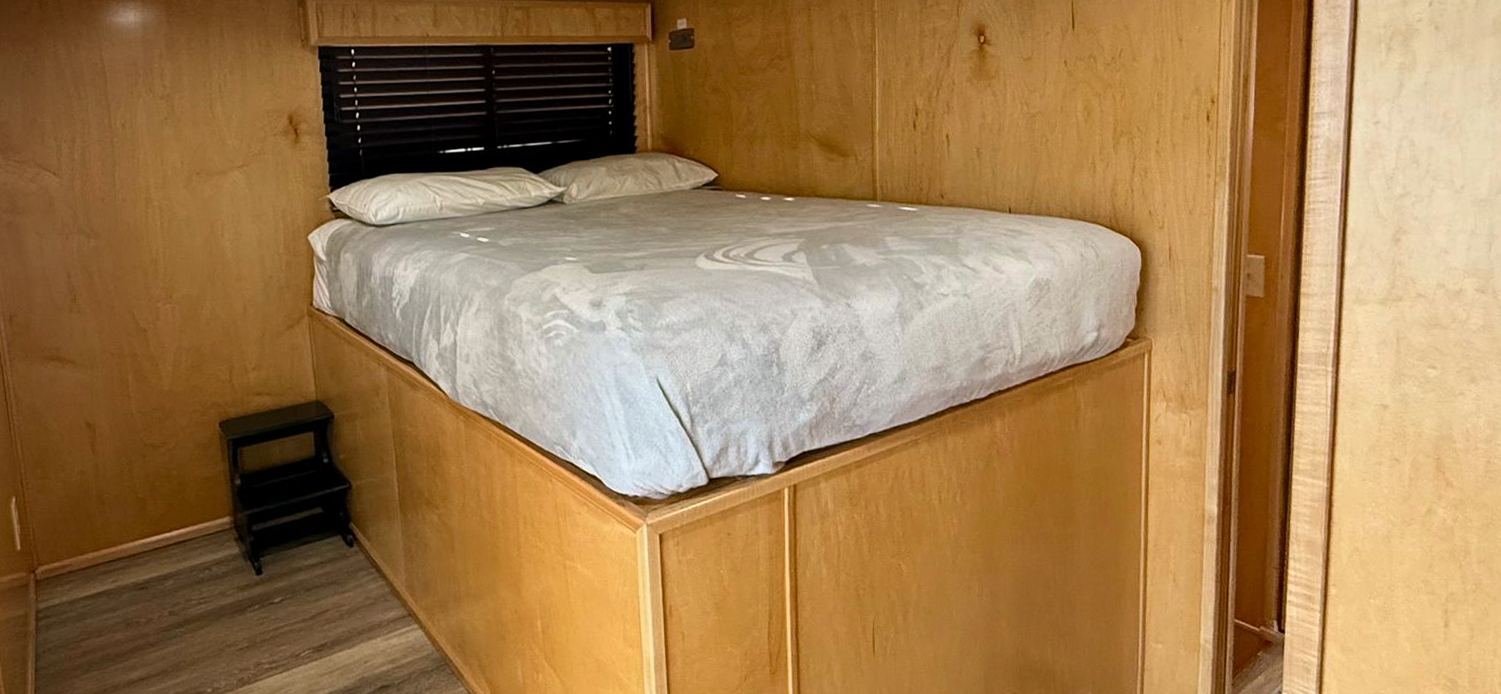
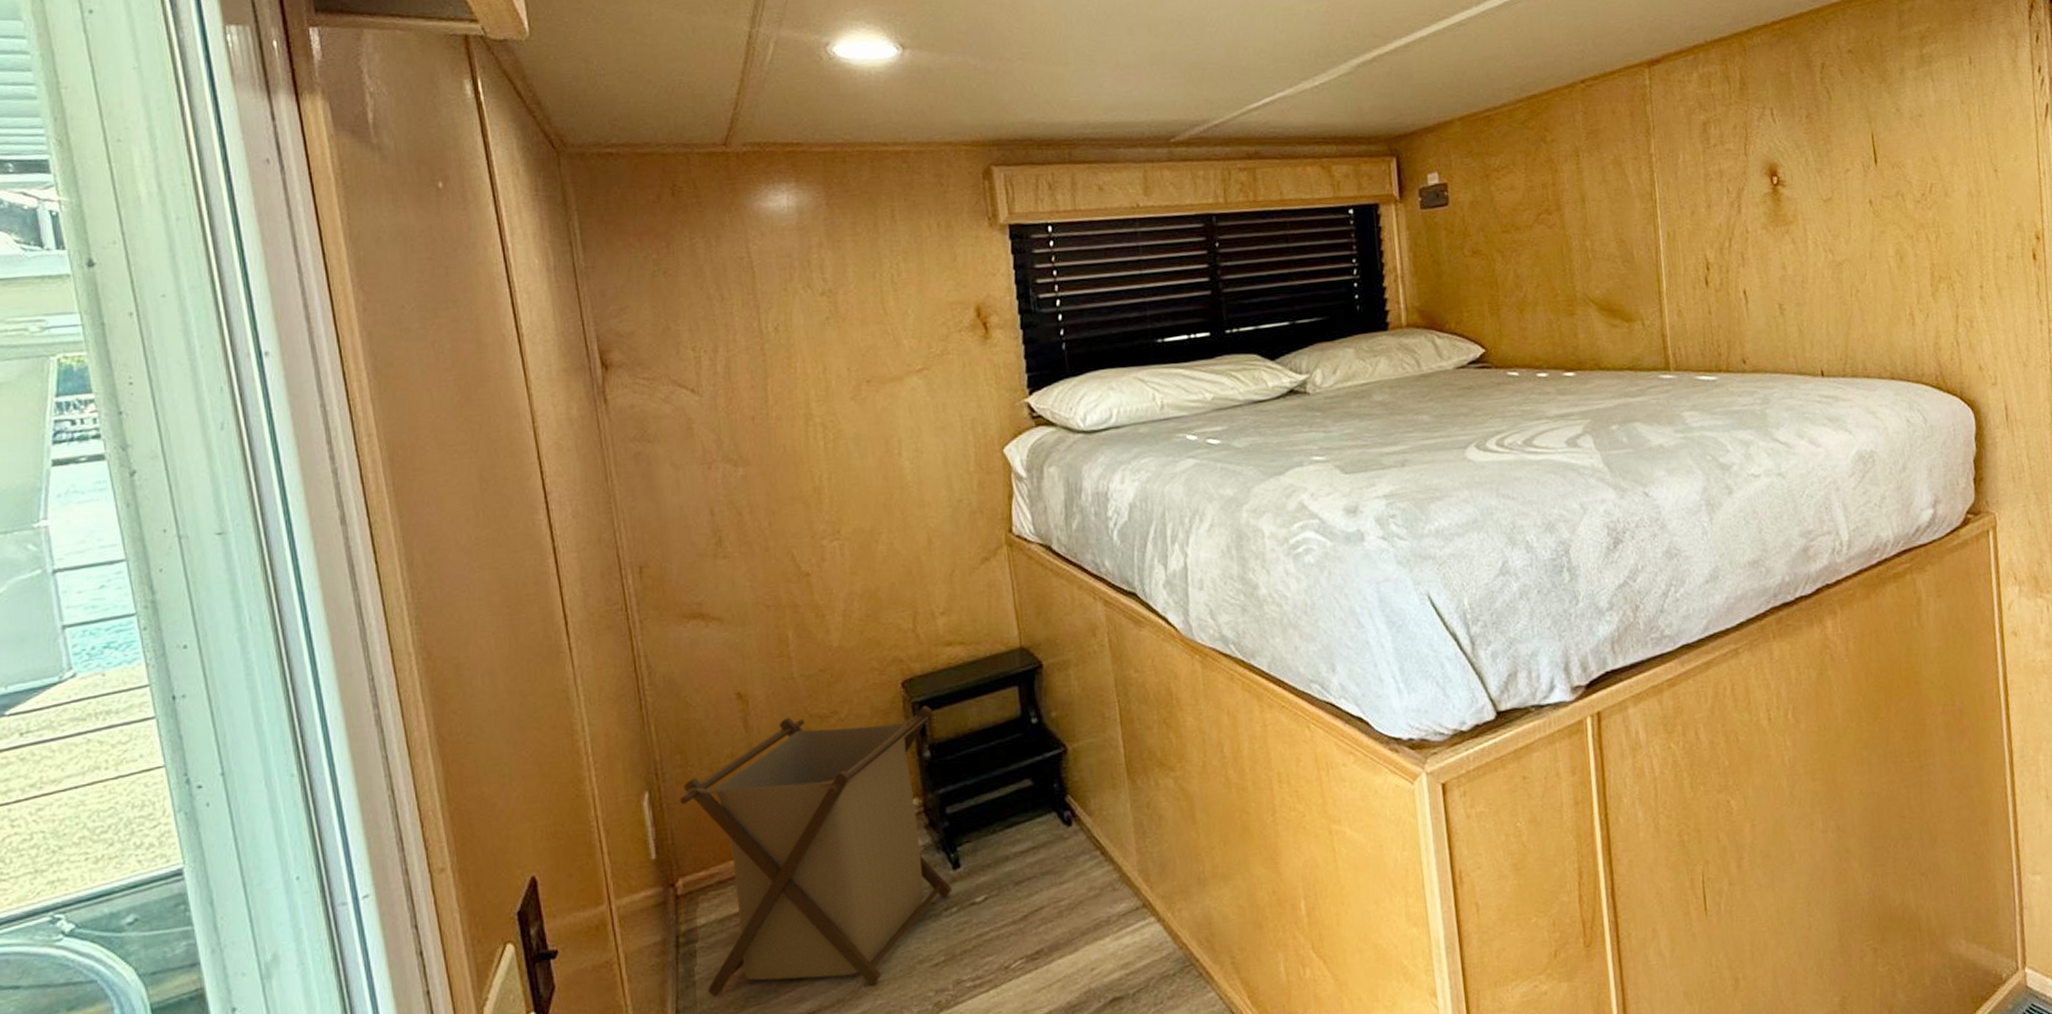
laundry basket: none [40,443,256,661] -> present [680,706,953,997]

